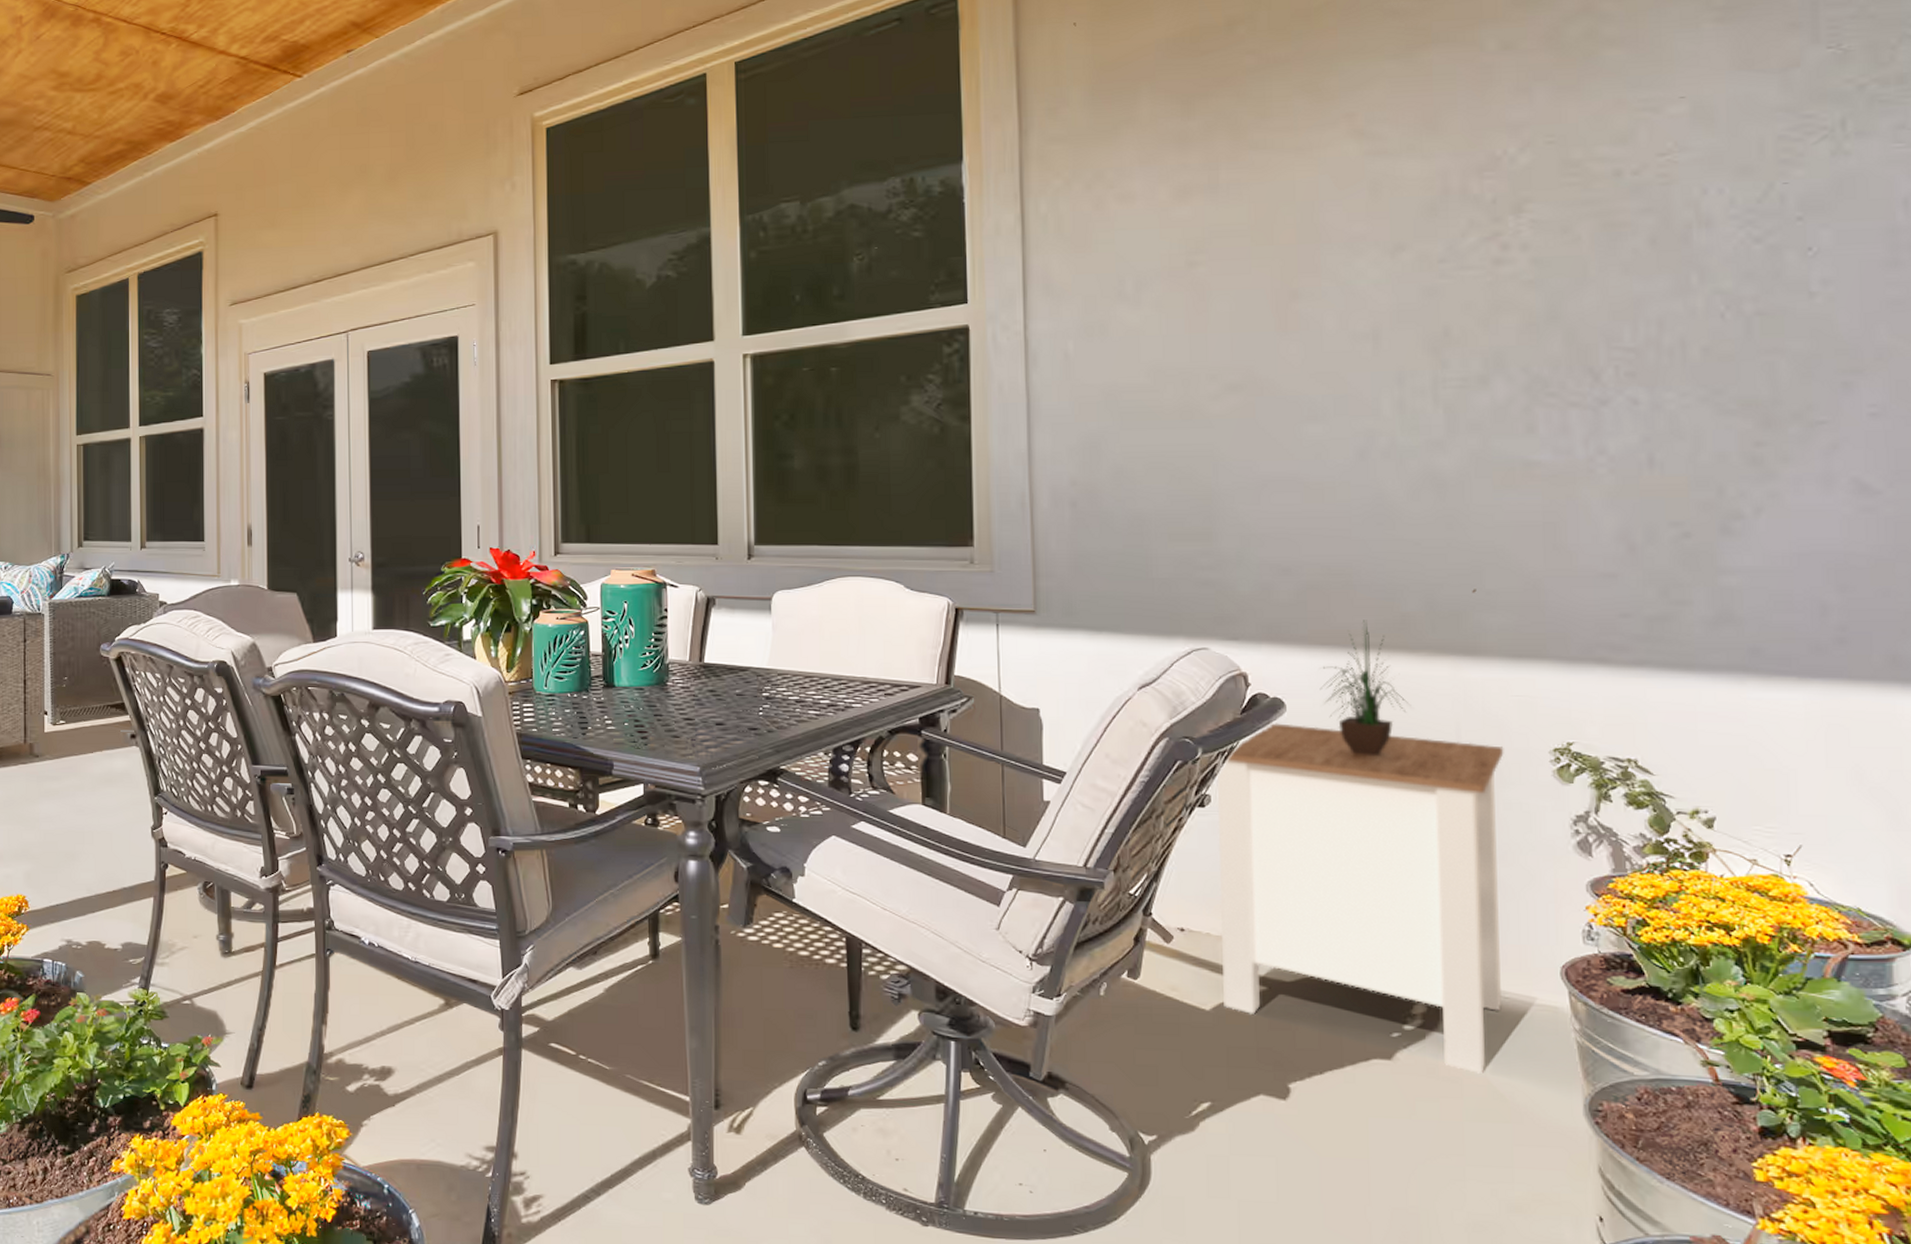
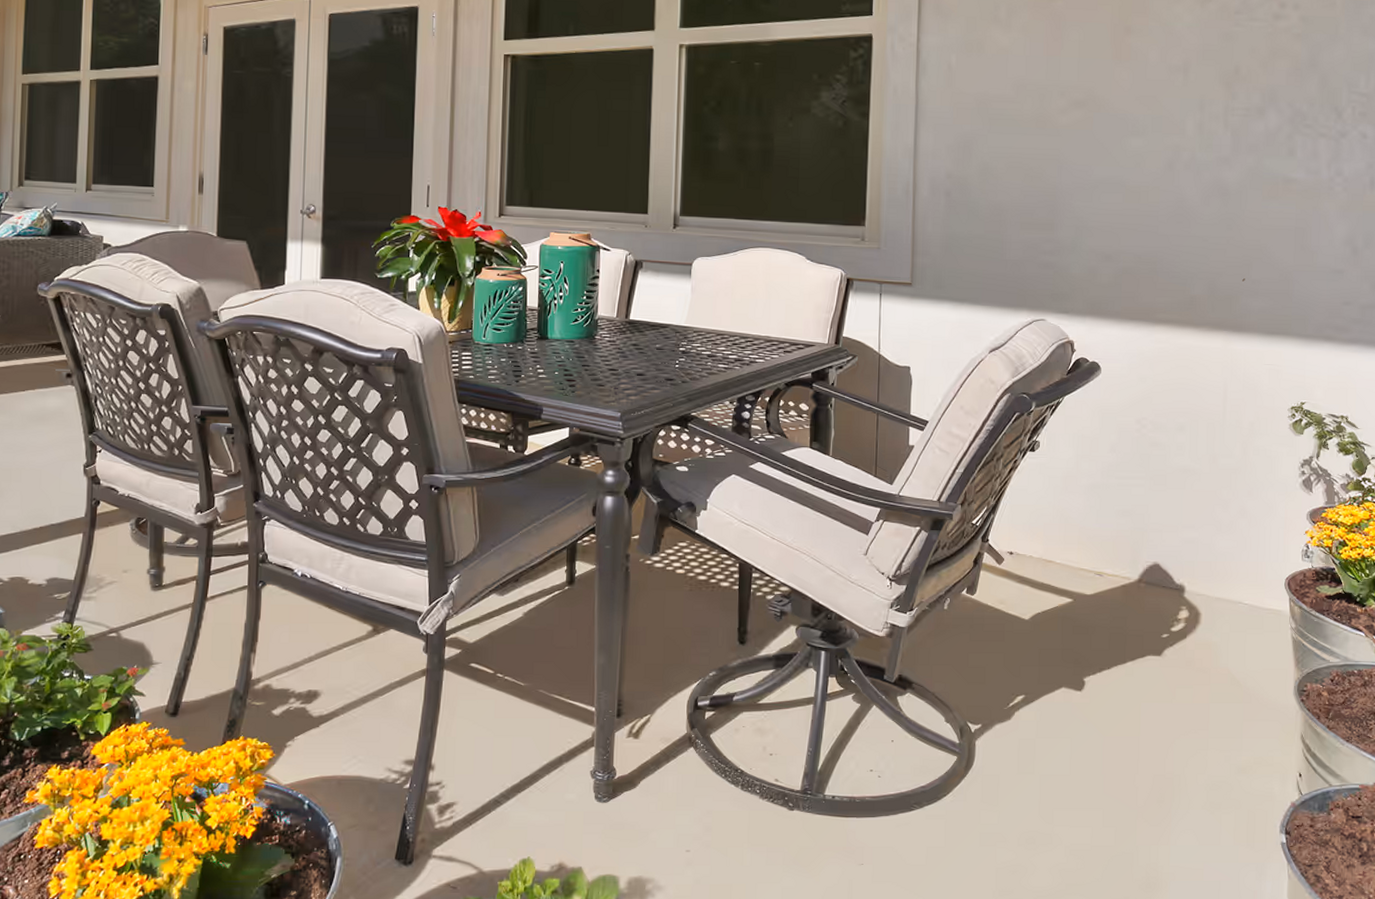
side table: present [1216,723,1504,1073] -> none [1039,383,1257,664]
potted plant: present [1319,620,1411,757] -> none [1127,300,1193,411]

